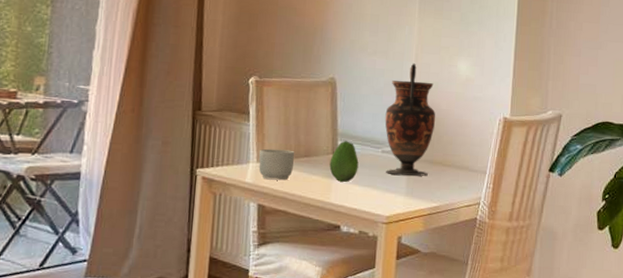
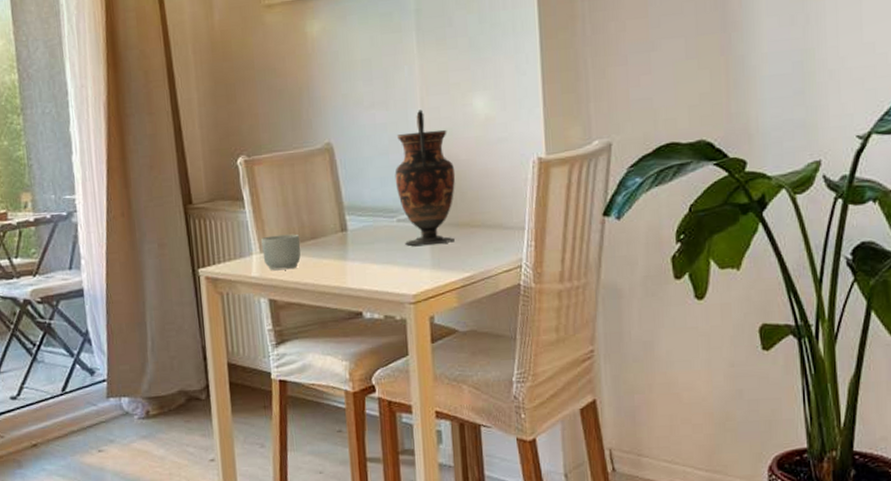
fruit: present [329,141,359,183] -> none [340,214,373,263]

